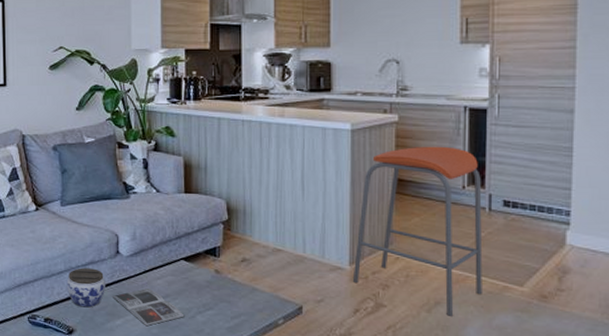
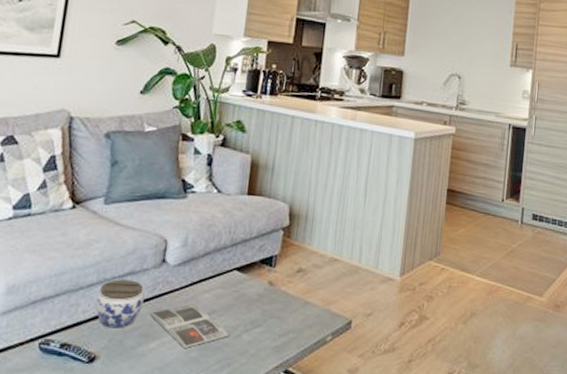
bar stool: present [352,146,483,316] -> none [401,159,517,327]

